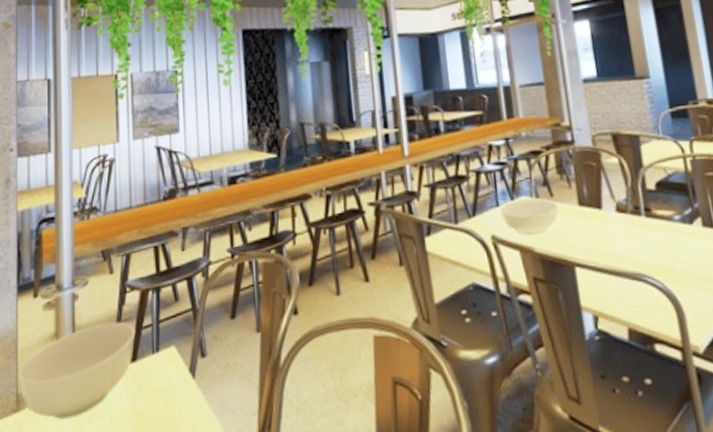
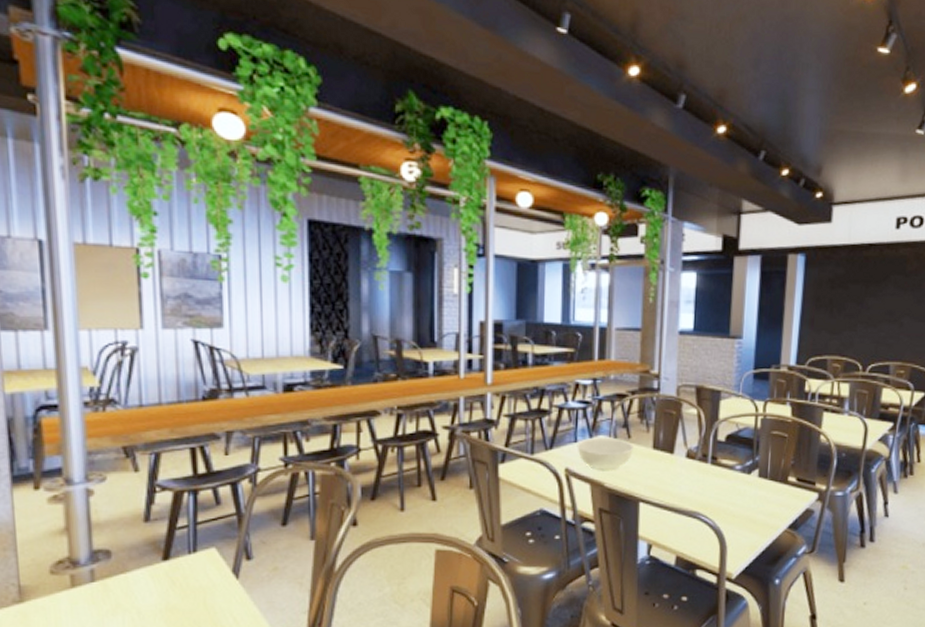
bowl: present [18,321,136,419] -> none [18,520,168,611]

